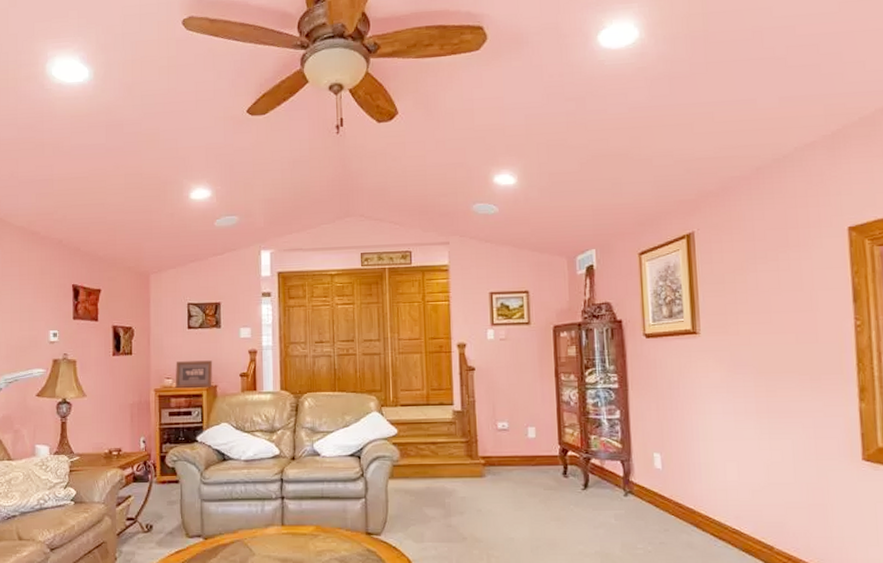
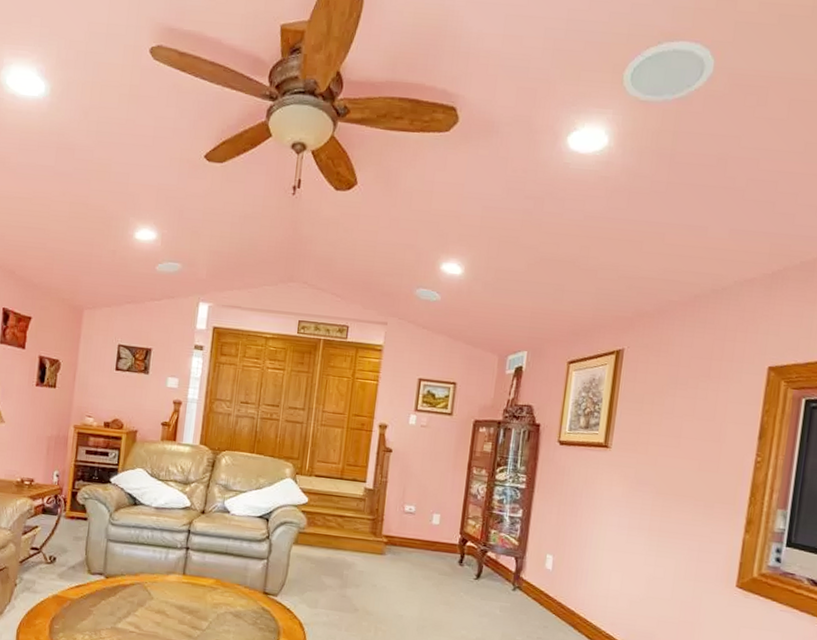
picture frame: present [175,360,213,388] -> none [95,401,137,431]

